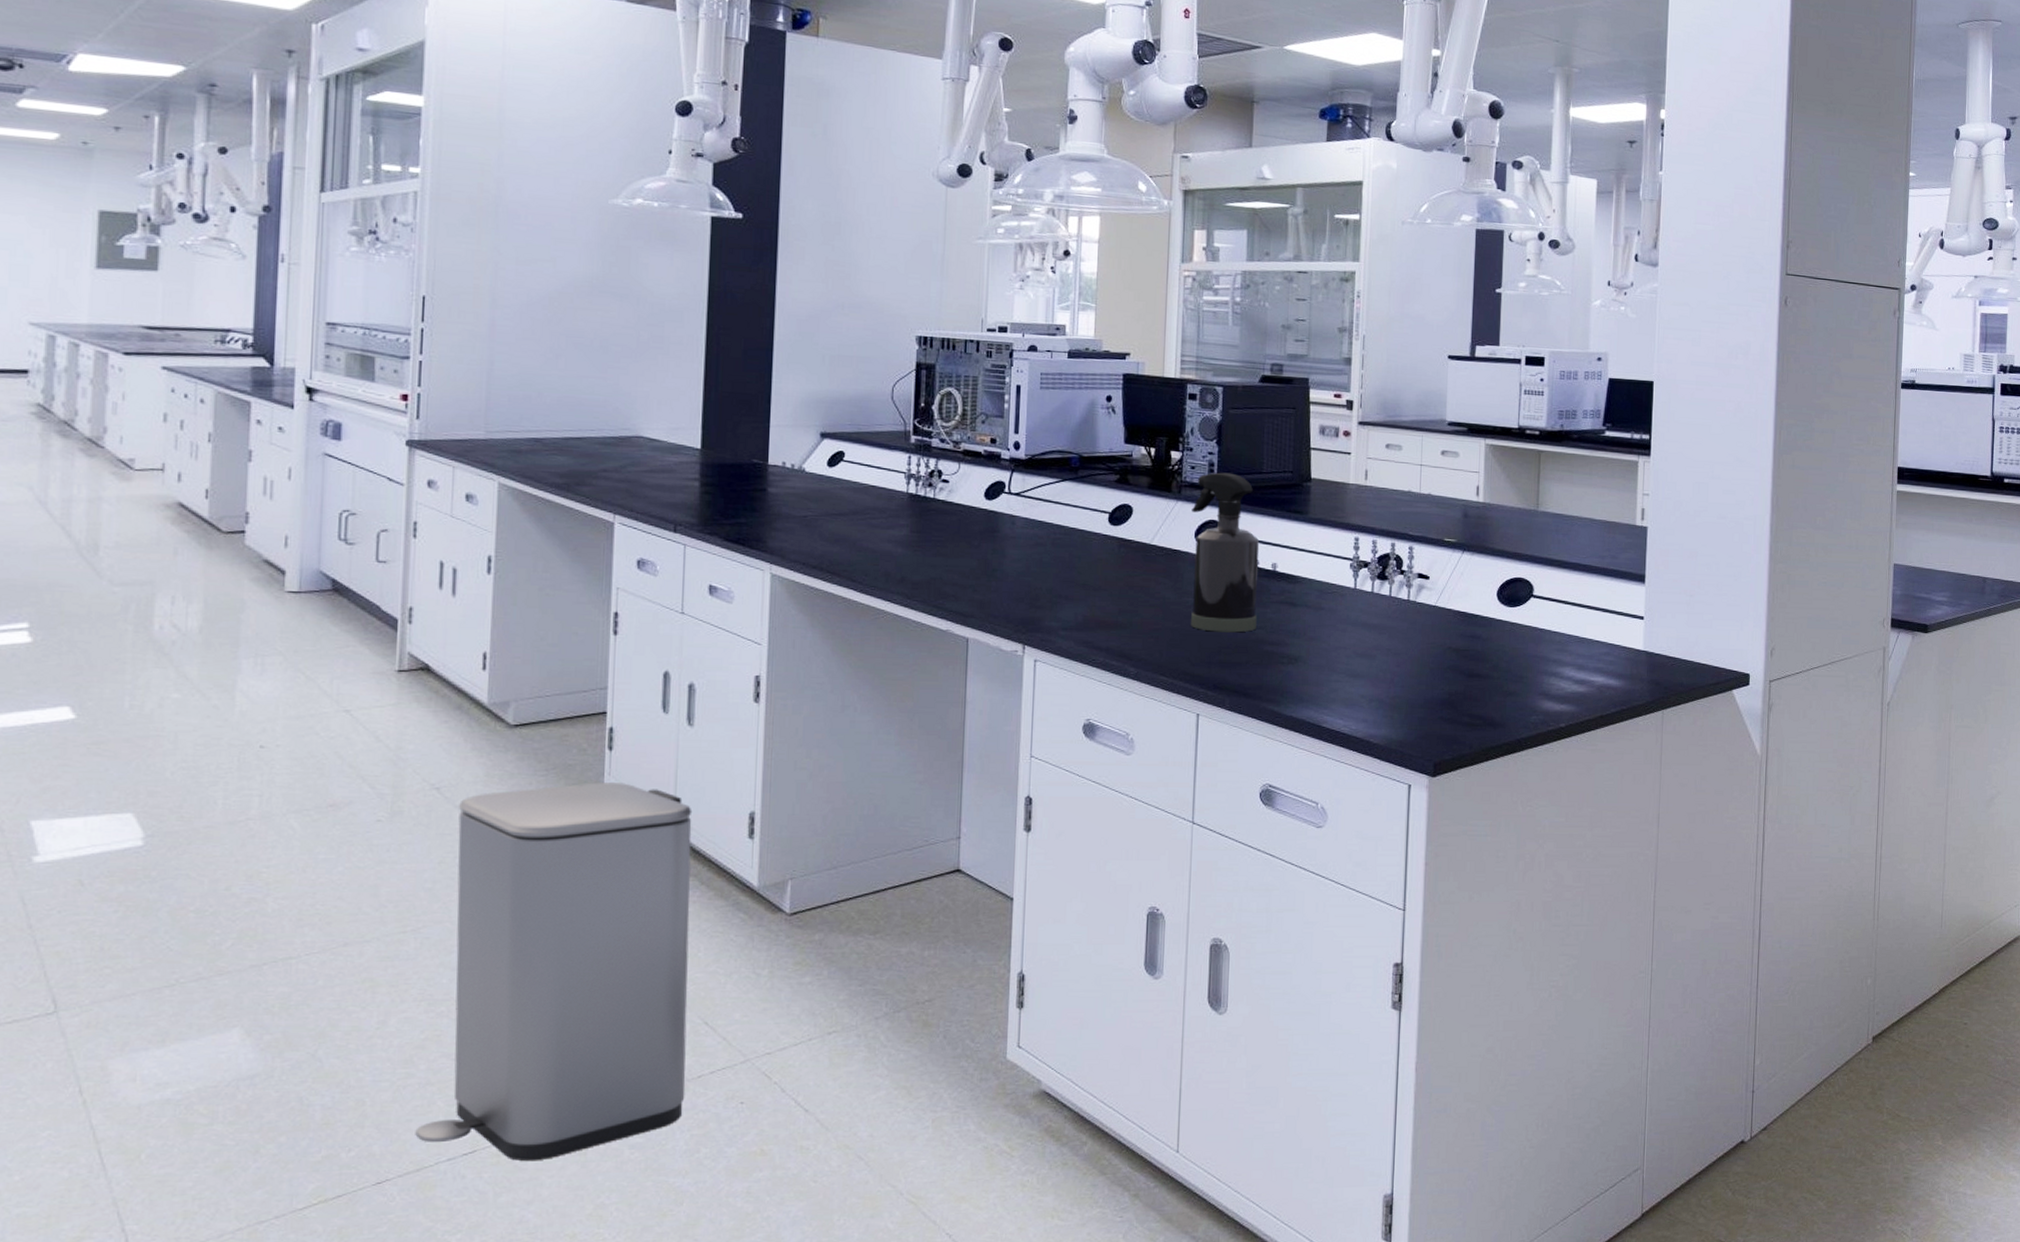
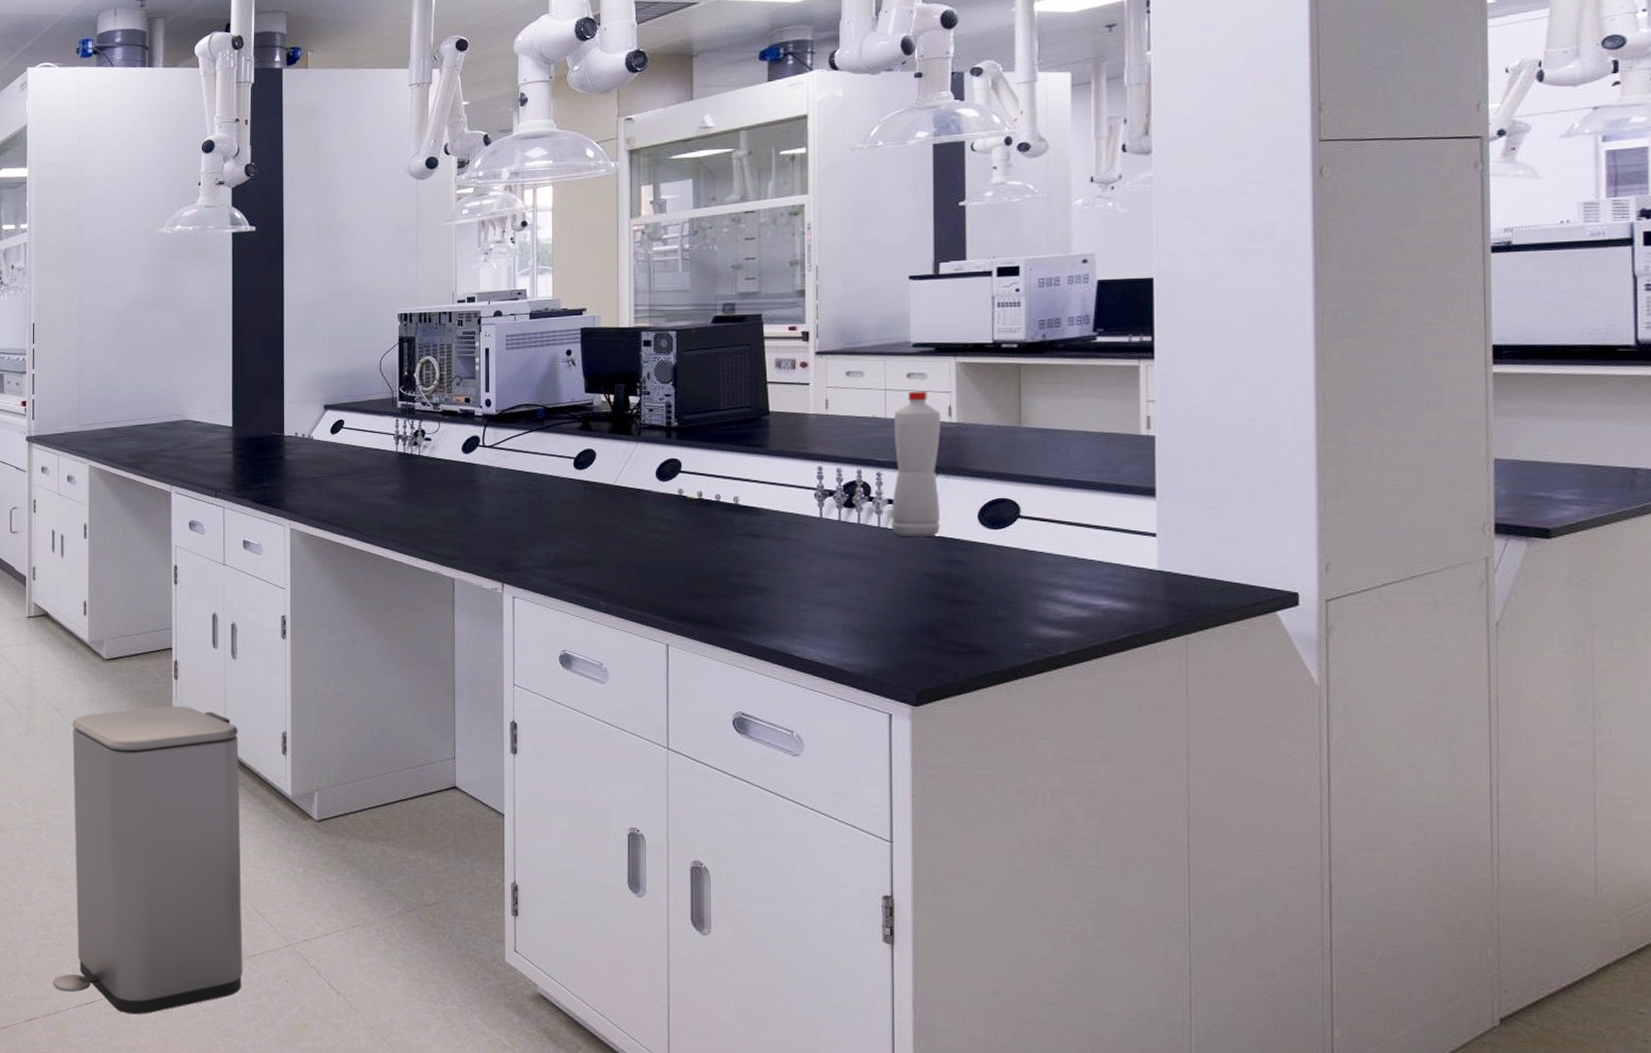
spray bottle: present [1191,472,1260,633] -> none [652,412,721,566]
bottle: none [1419,468,1470,613] -> present [890,391,942,538]

